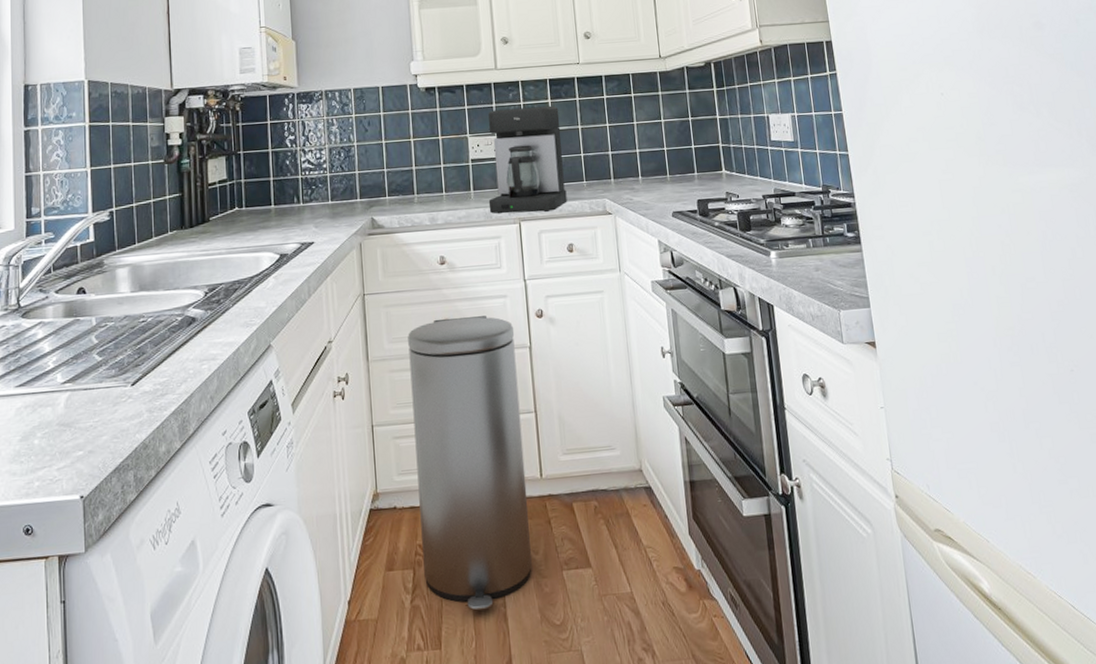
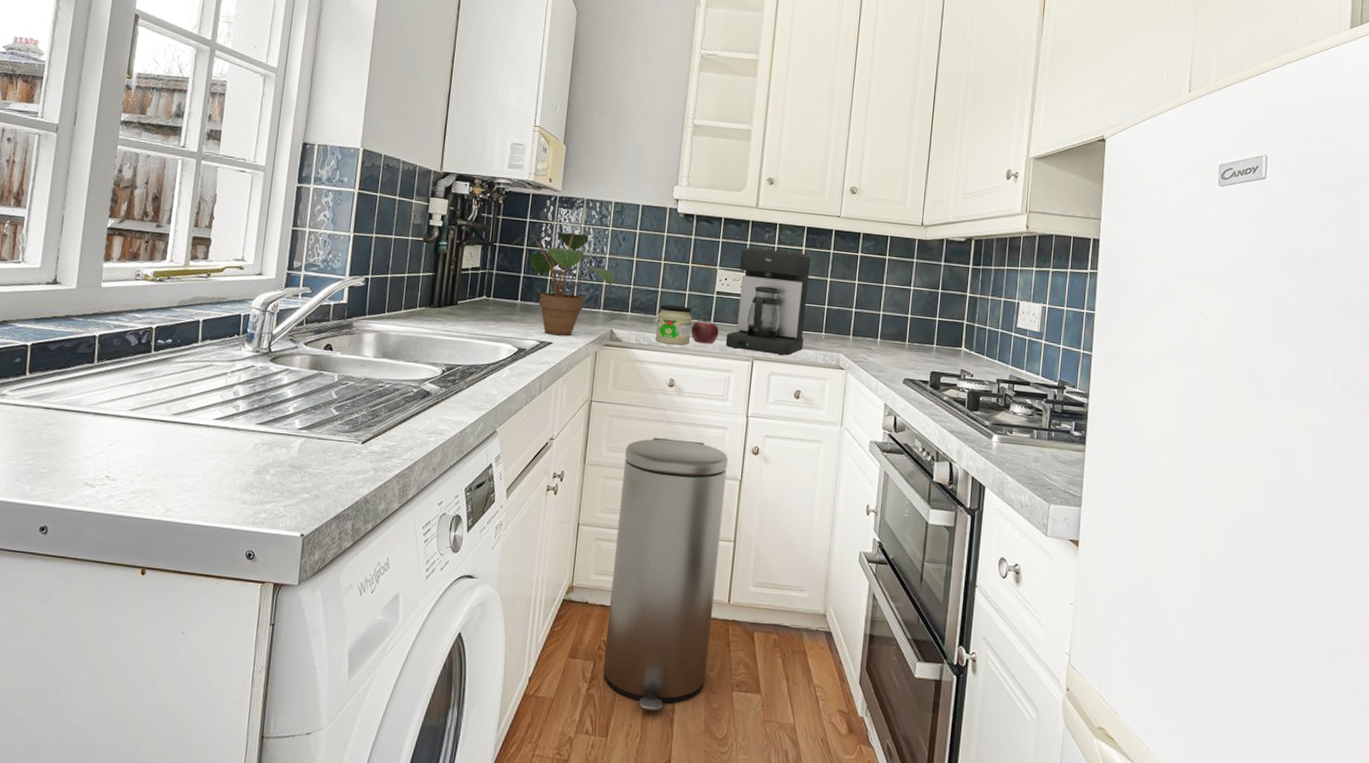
potted plant: none [256,125,367,234] -> present [511,231,615,336]
jar: none [416,180,454,223] -> present [654,304,693,346]
fruit: none [452,187,481,215] -> present [690,316,719,345]

